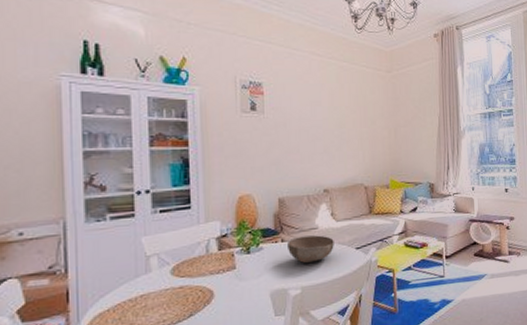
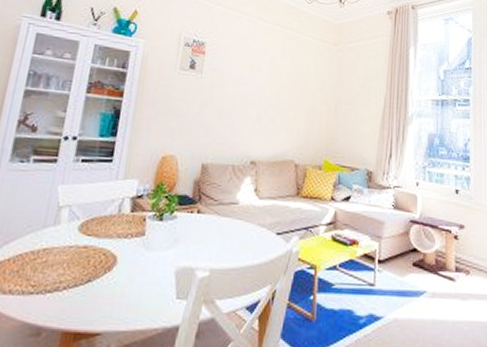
bowl: present [288,235,334,264] -> none [202,210,254,243]

